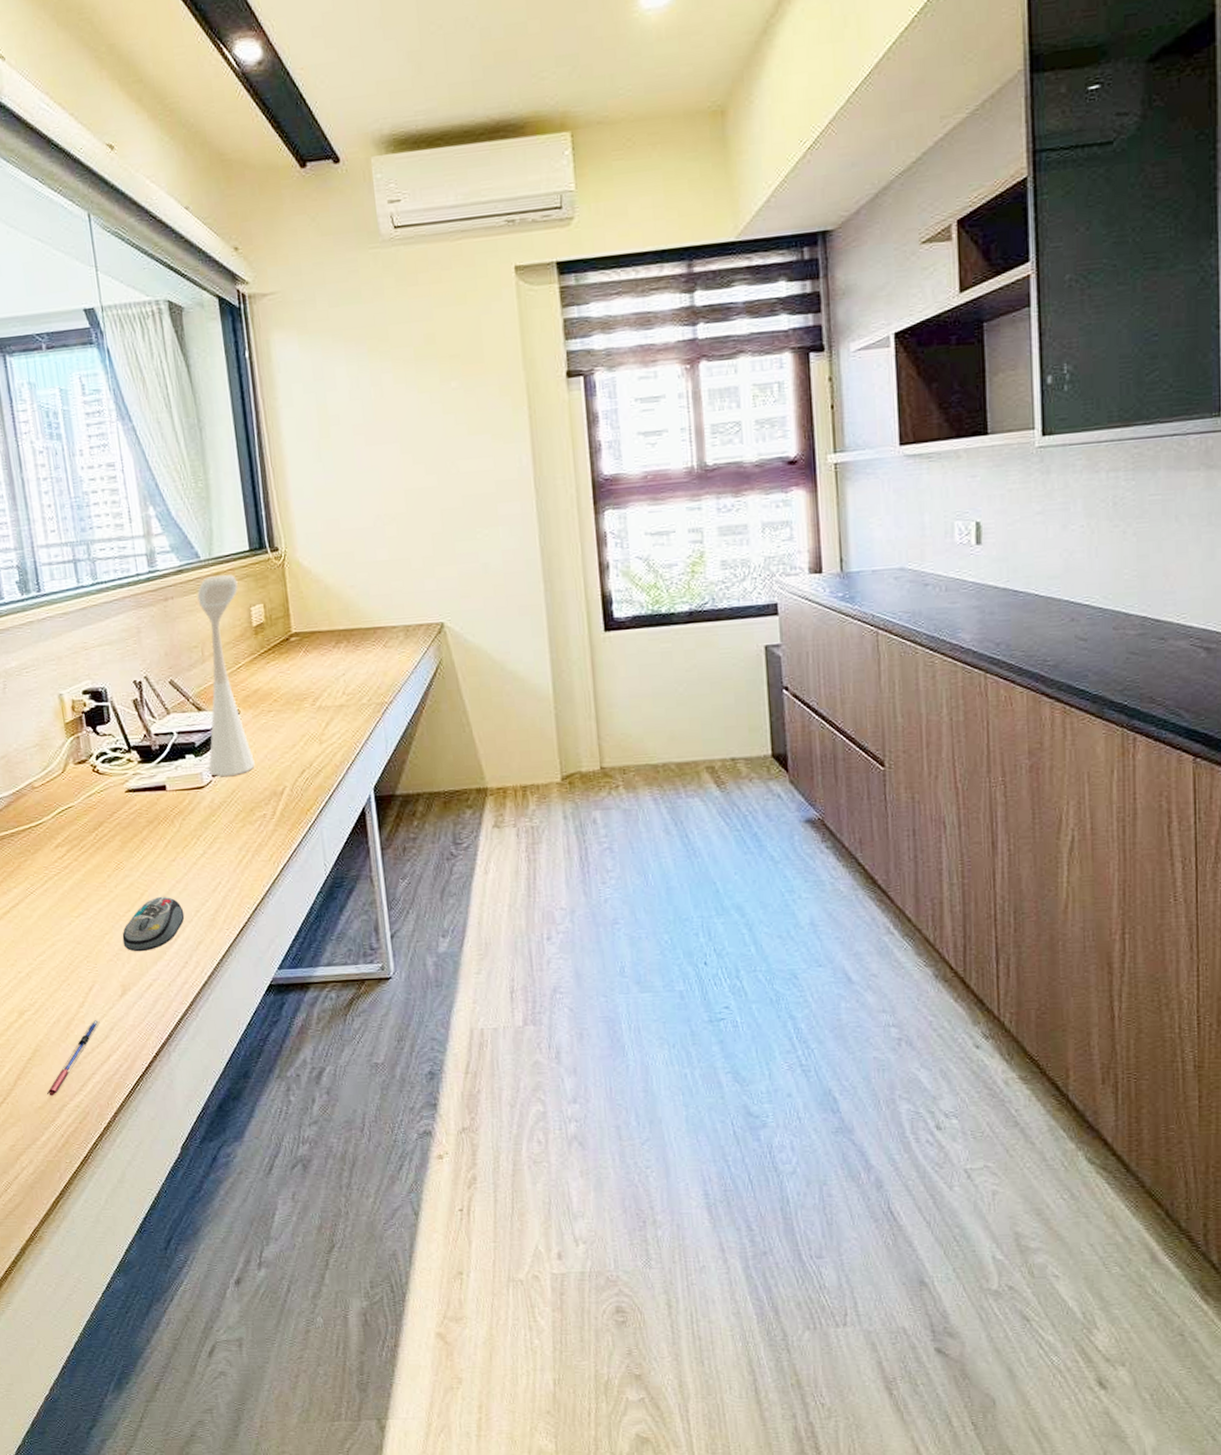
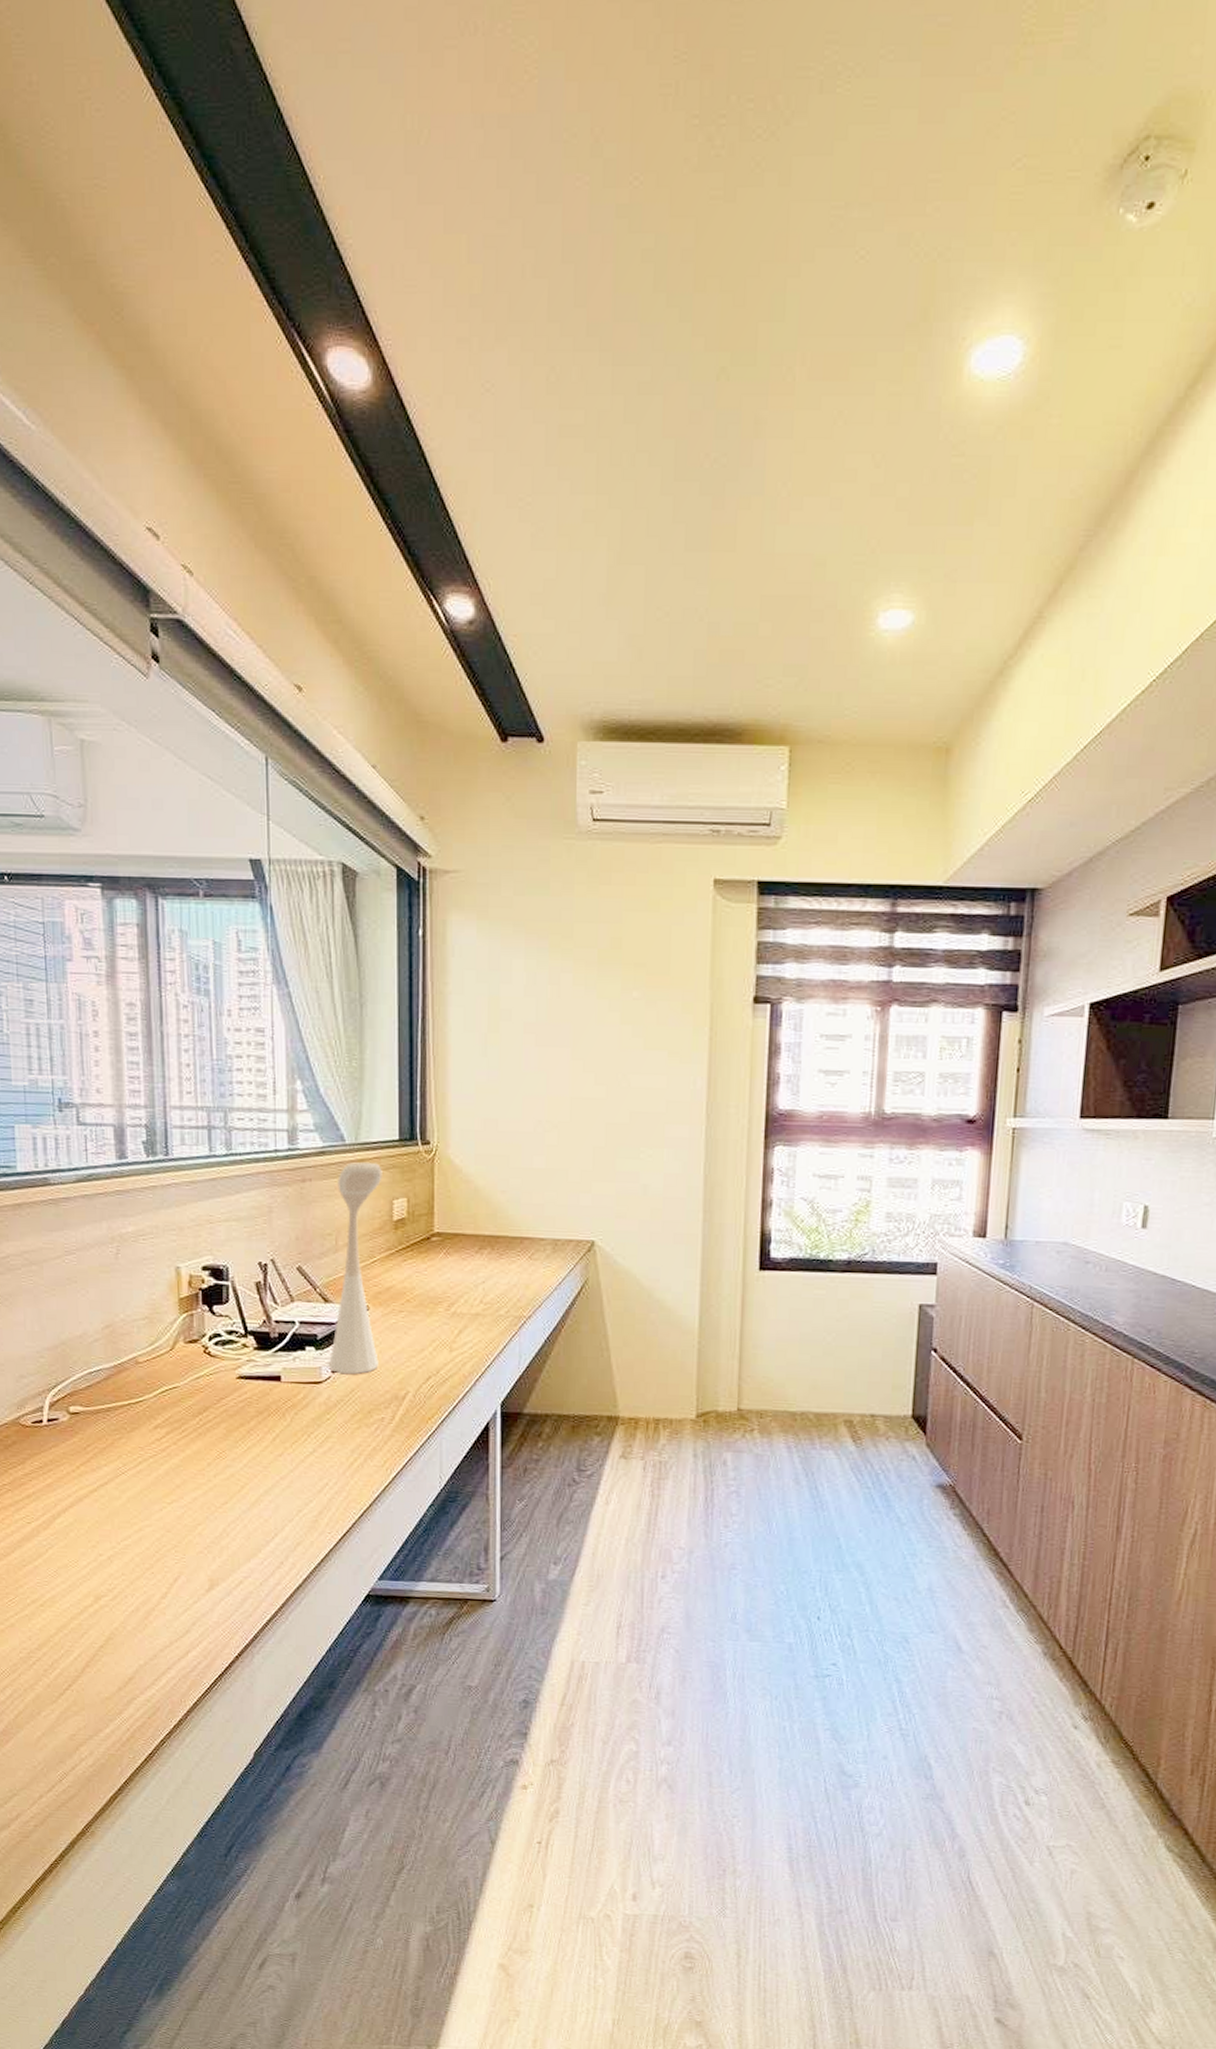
pen: present [46,1020,100,1096] -> none [115,1613,182,1688]
computer mouse: present [122,896,185,952] -> none [216,1491,285,1547]

